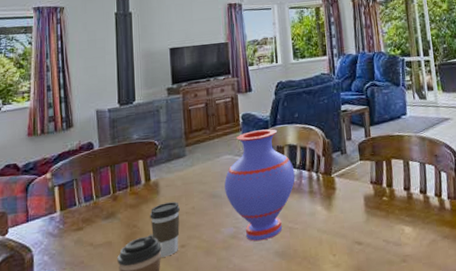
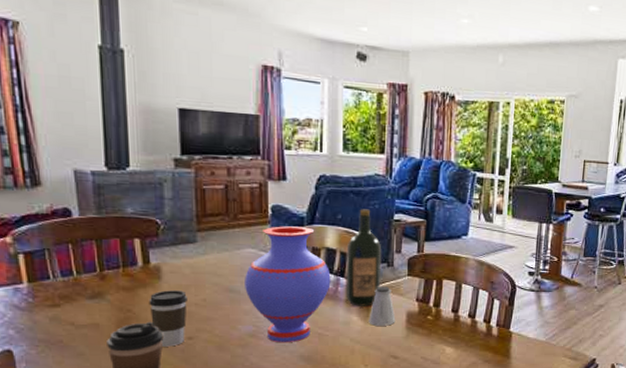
wine bottle: none [305,105,337,196] -> present [345,209,382,306]
saltshaker: none [331,173,355,214] -> present [368,286,396,326]

